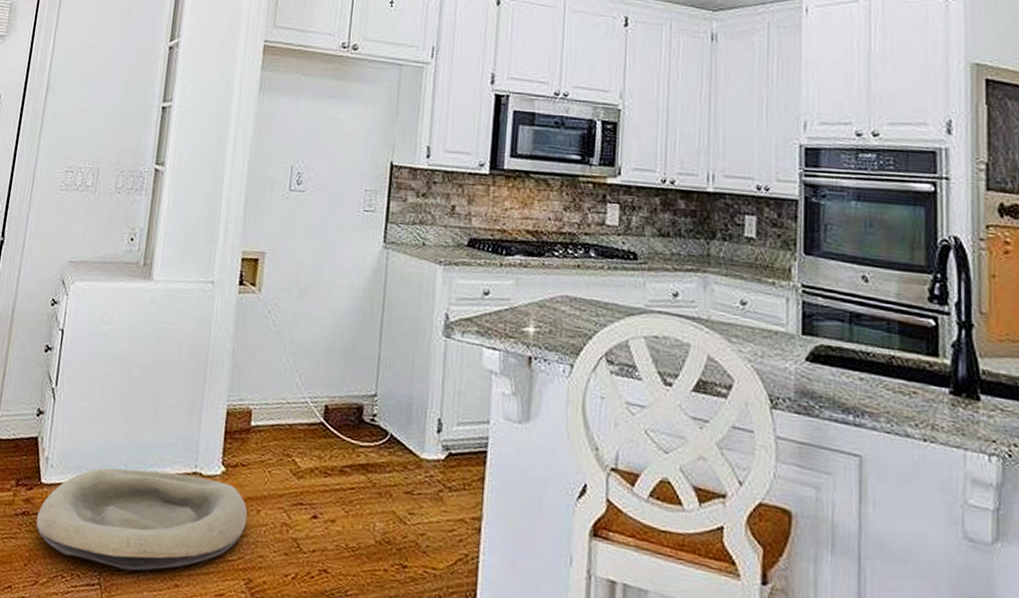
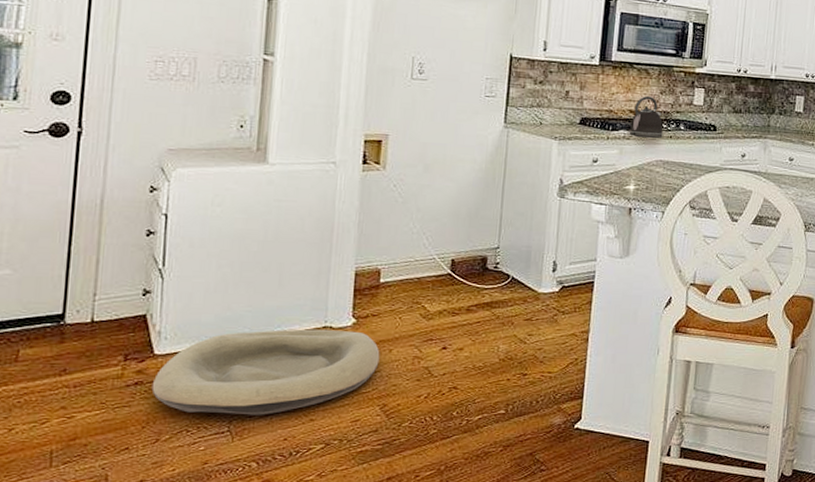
kettle: none [526,213,569,267] -> present [629,96,663,138]

